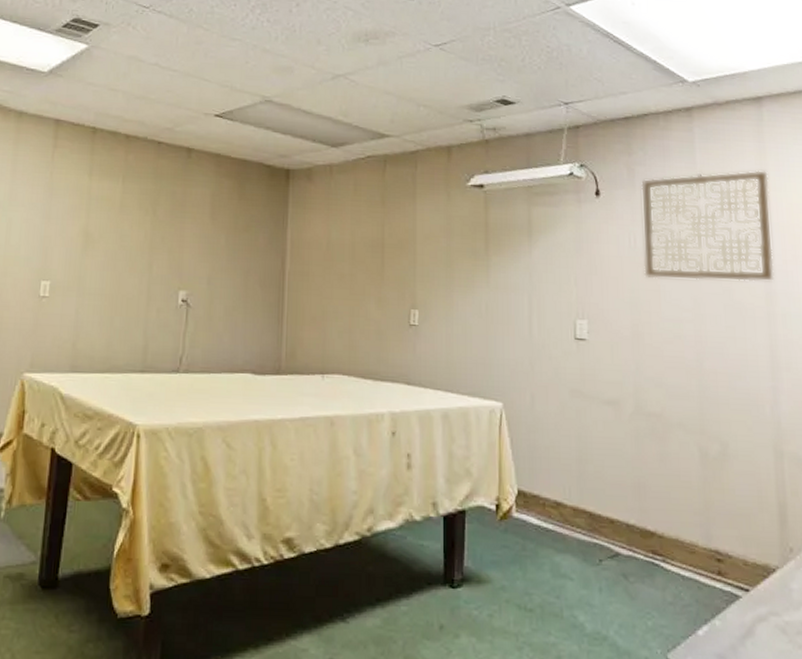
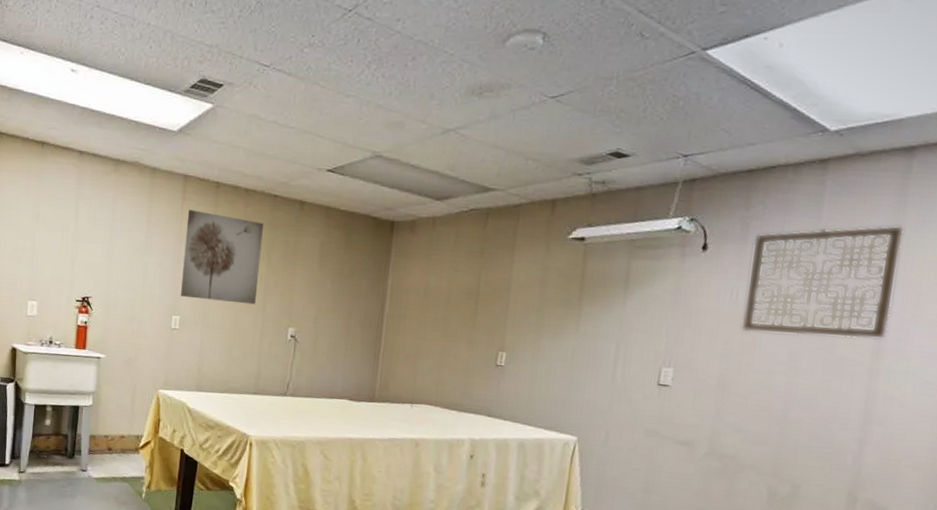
wall art: none [51,158,147,265] -> present [181,209,264,305]

